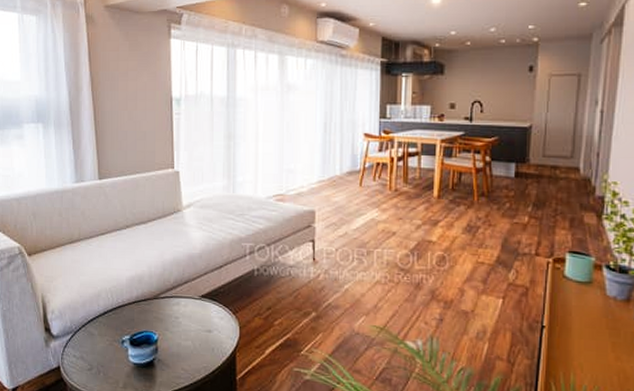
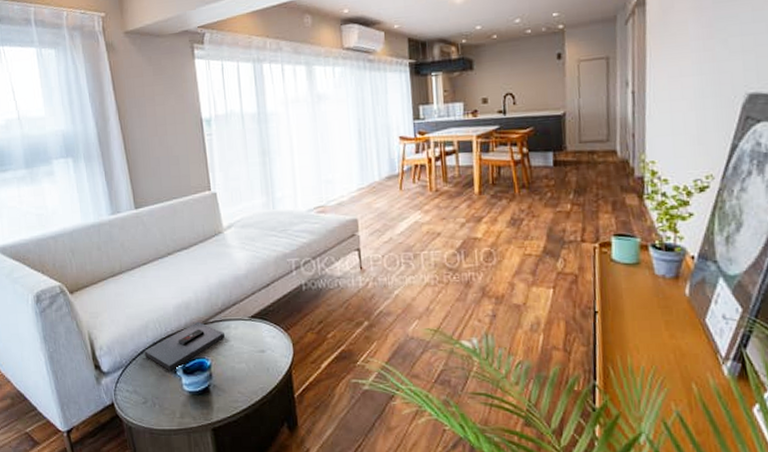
book: none [94,295,174,341] -> present [144,321,225,371]

